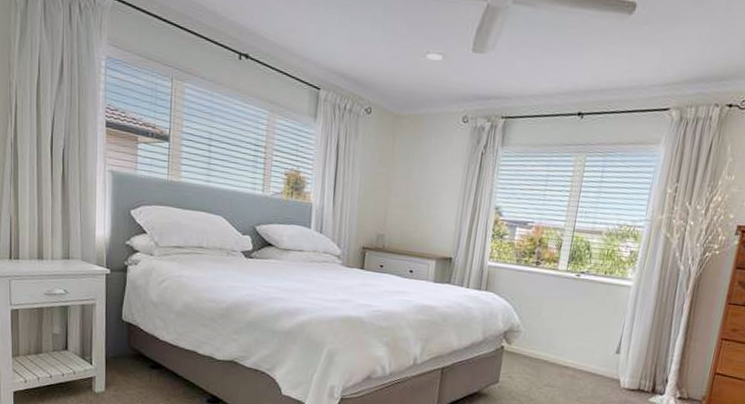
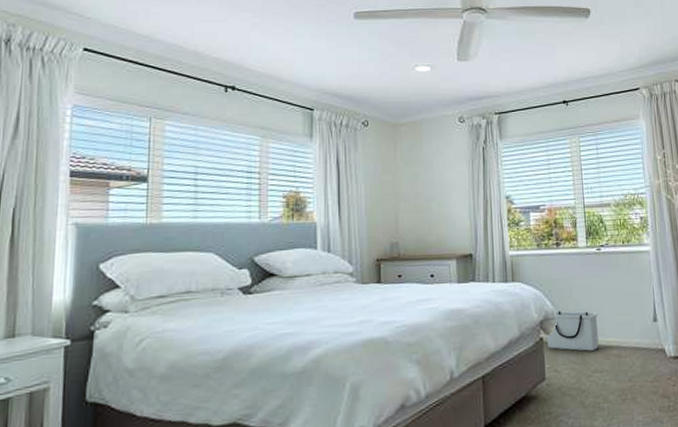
storage bin: none [507,324,562,367] -> present [546,310,599,351]

